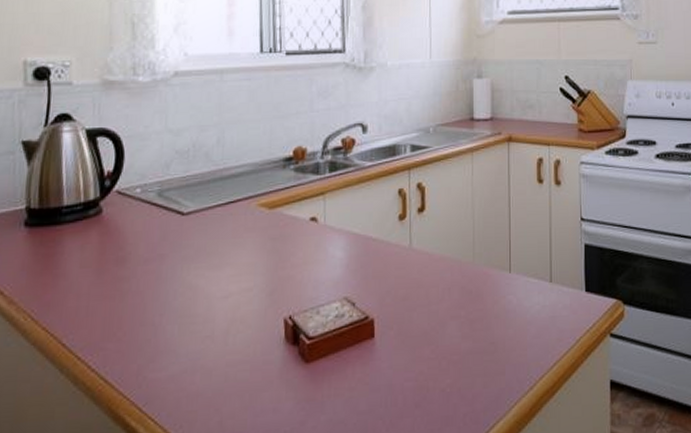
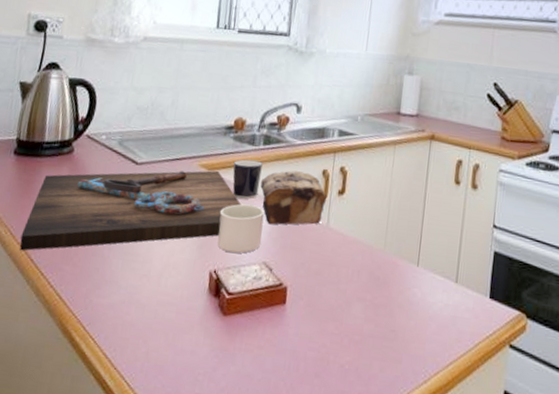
cutting board: none [45,209,312,337] -> present [20,170,241,251]
mug: none [288,238,340,295] -> present [217,204,265,254]
mug: none [297,190,331,235] -> present [232,159,263,200]
bread loaf: none [331,194,405,256] -> present [260,170,327,225]

